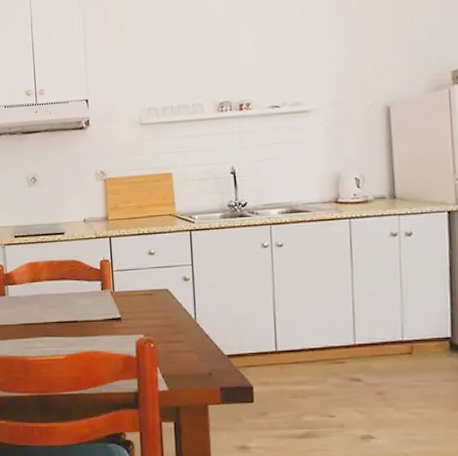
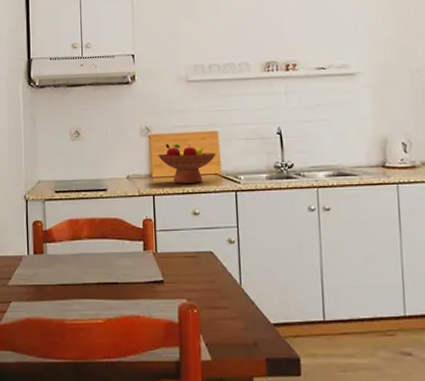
fruit bowl: none [113,186,171,225] -> present [158,144,216,184]

